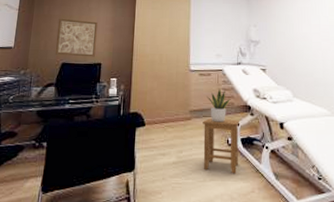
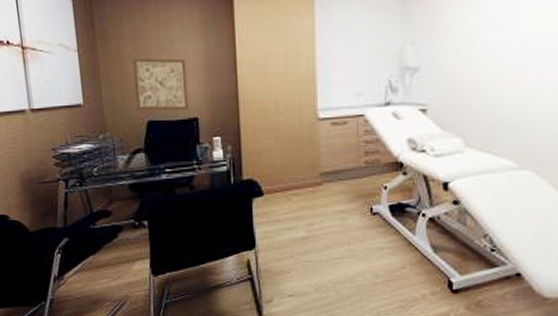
stool: present [203,118,239,174] -> none [338,181,387,248]
potted plant: present [207,88,231,123] -> none [342,141,376,187]

